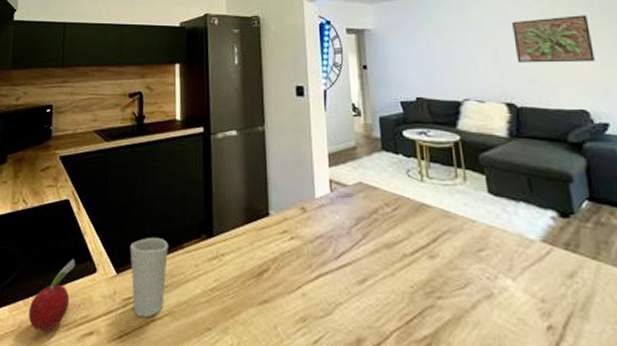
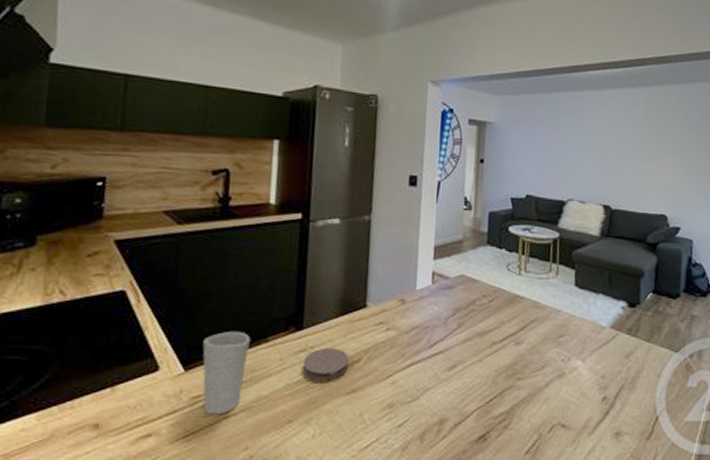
fruit: present [28,259,75,332] -> none [64,357,131,439]
coaster: none [215,255,258,289] -> present [302,348,349,381]
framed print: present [512,15,595,63] -> none [619,128,682,172]

